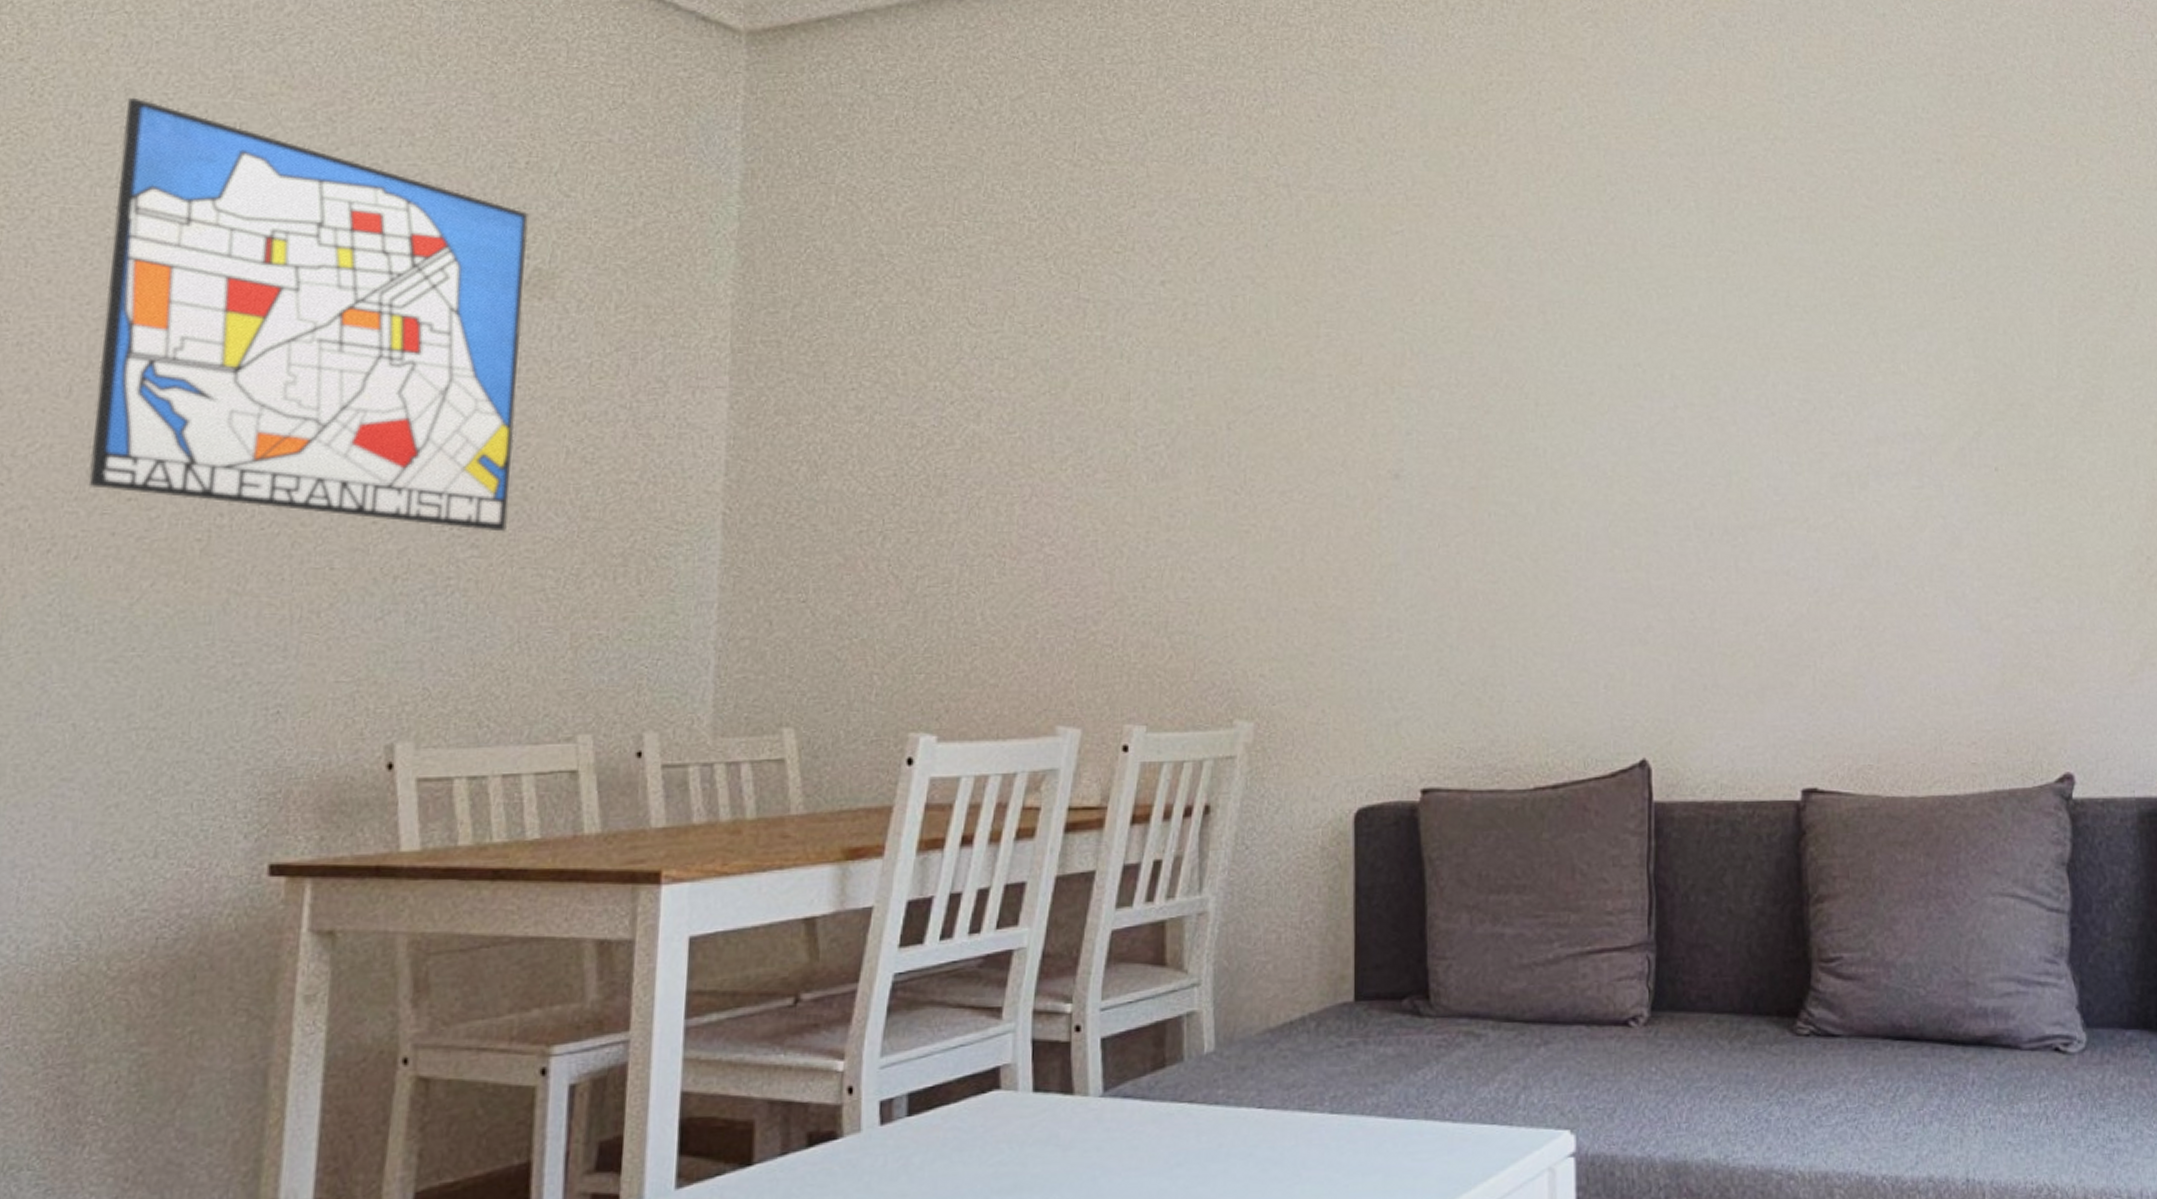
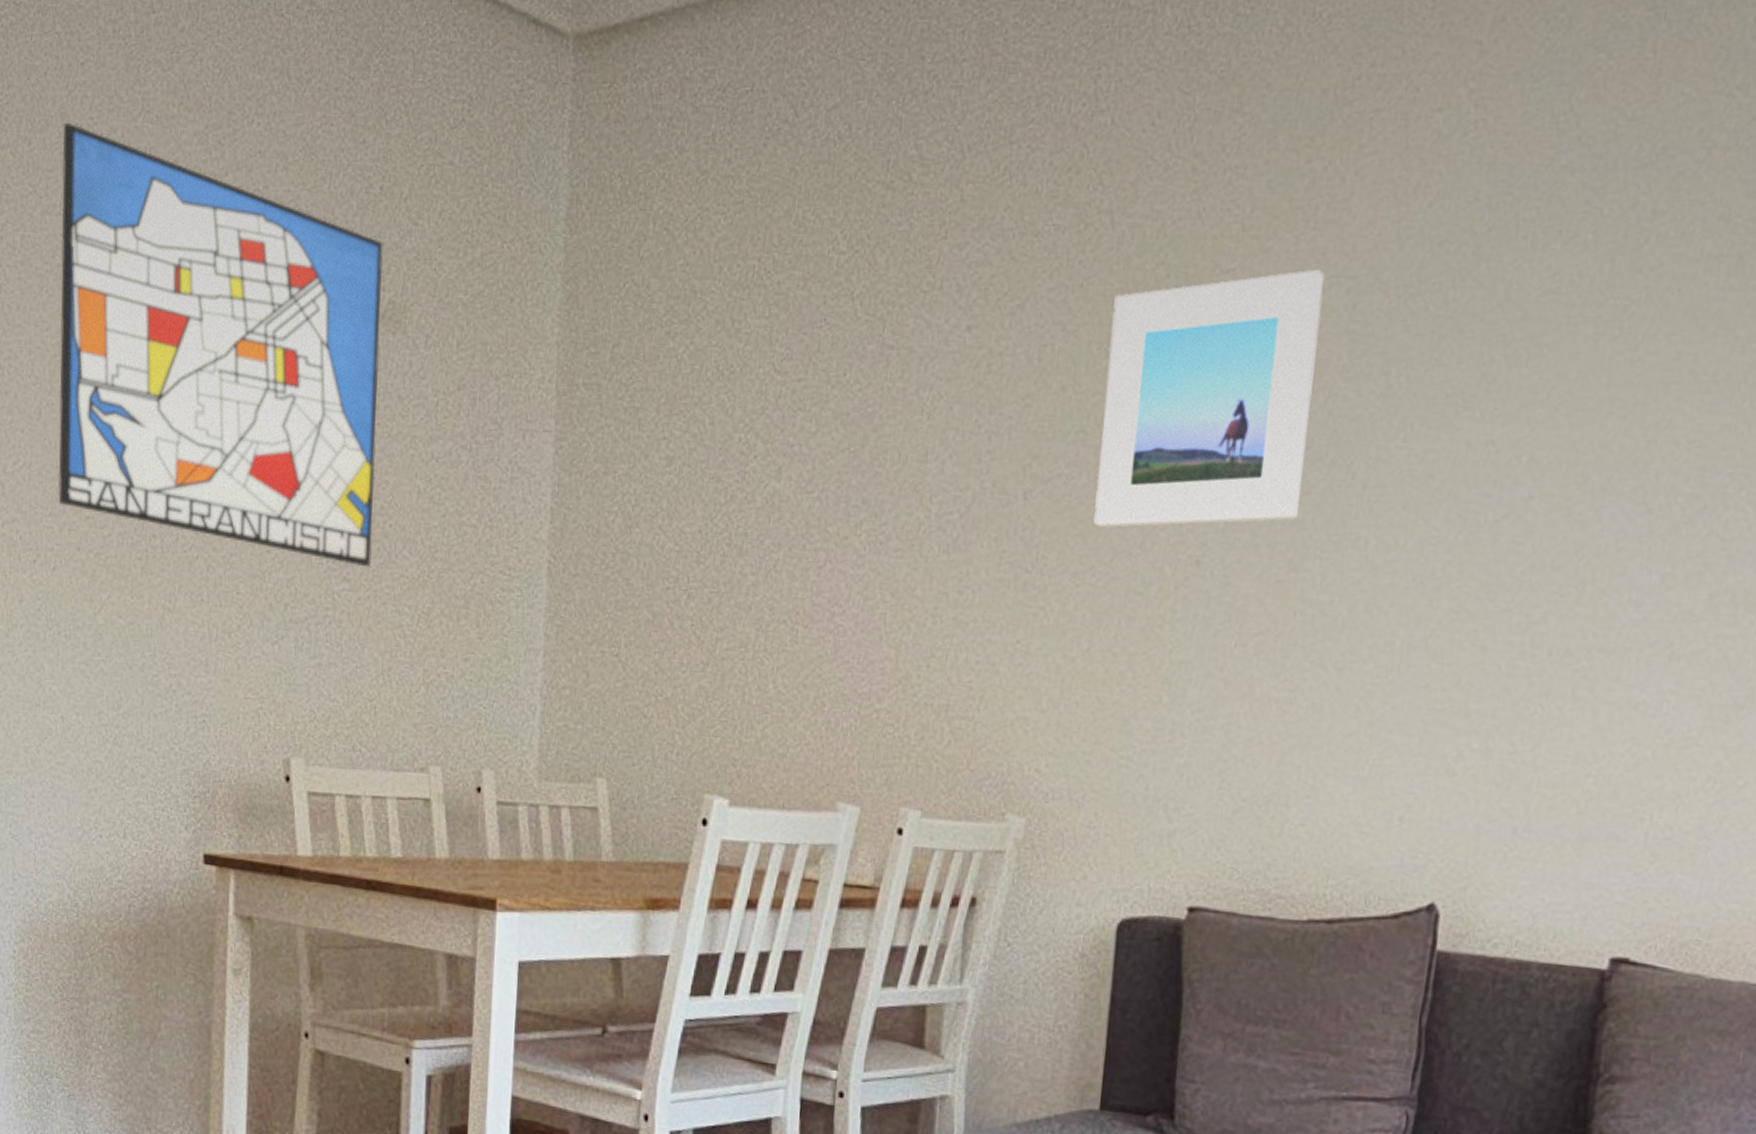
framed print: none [1296,230,1482,450] -> present [1093,269,1325,527]

